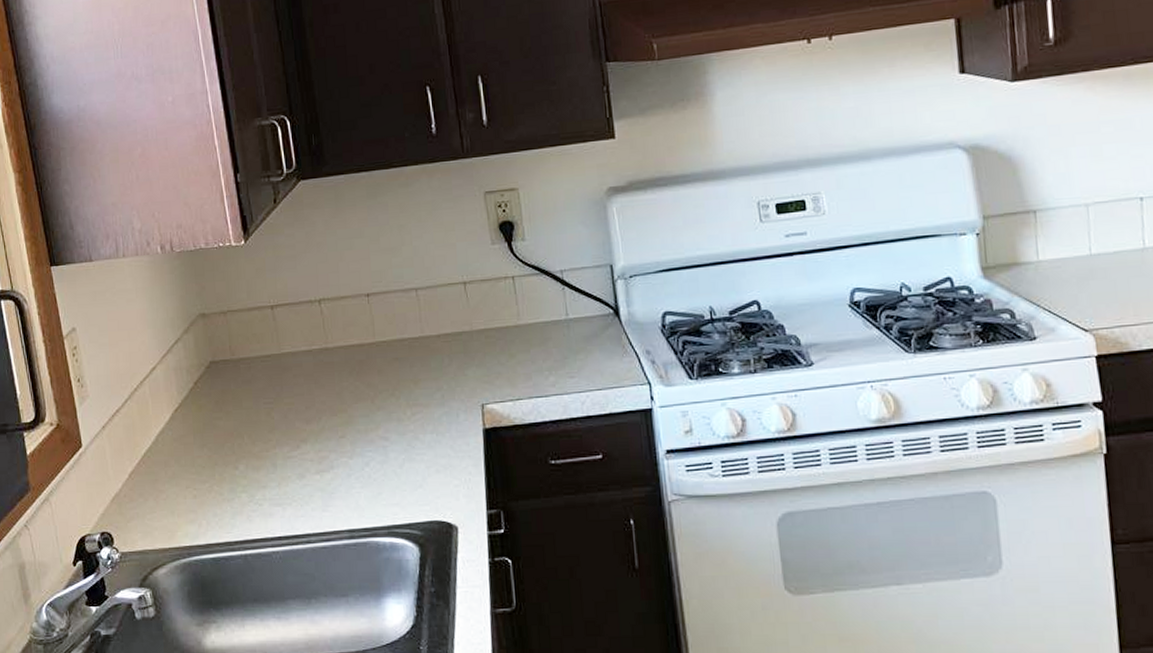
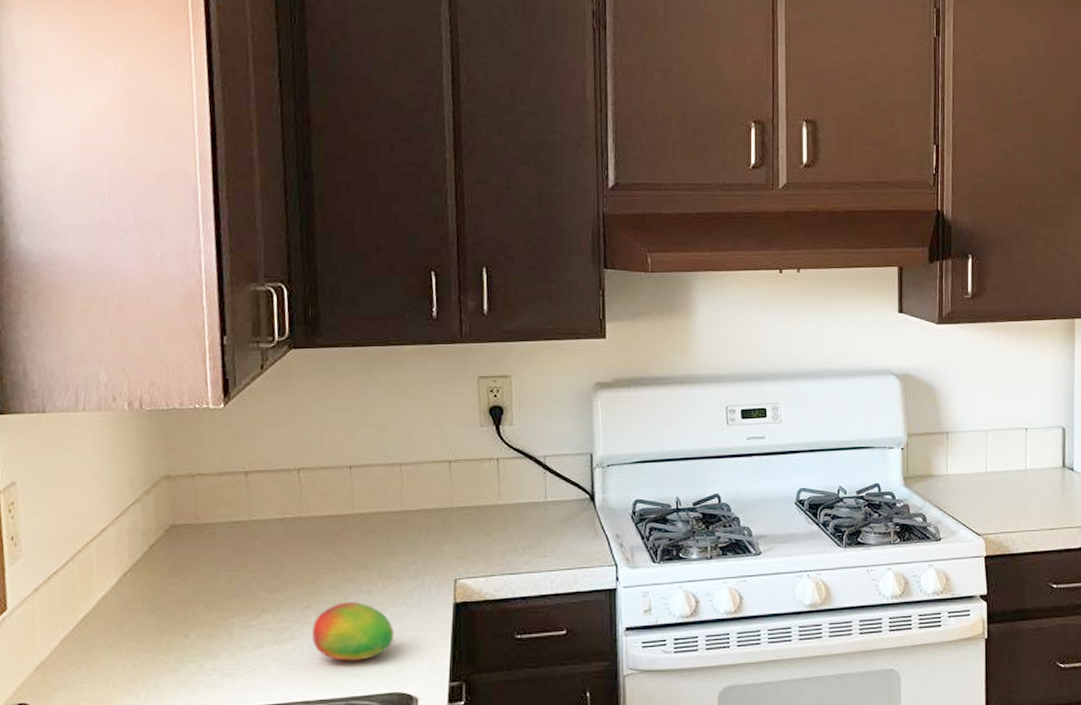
fruit: none [349,430,428,490] -> present [312,602,395,661]

